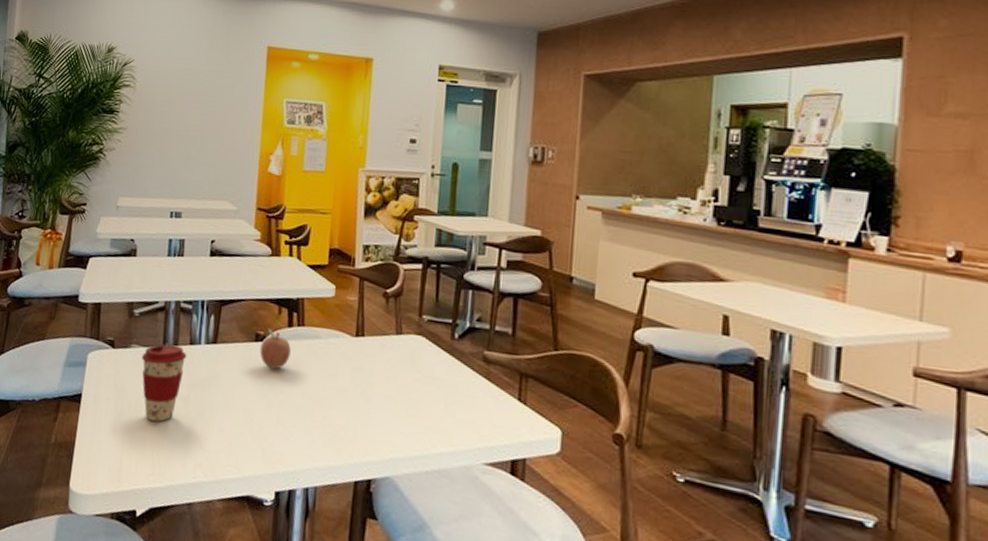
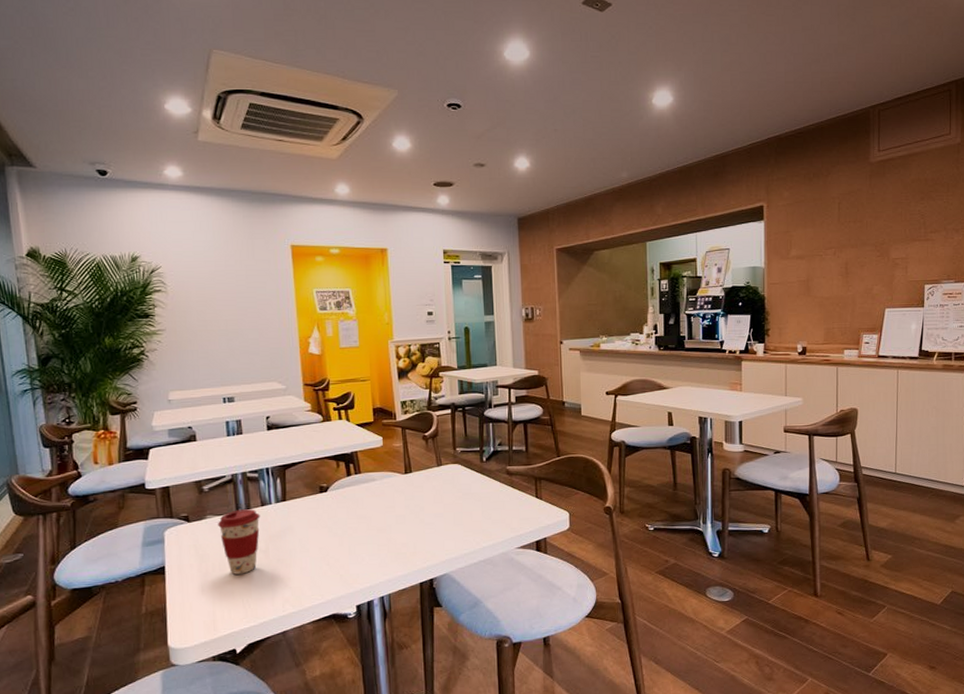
fruit: present [259,328,291,370] -> none [325,480,352,512]

